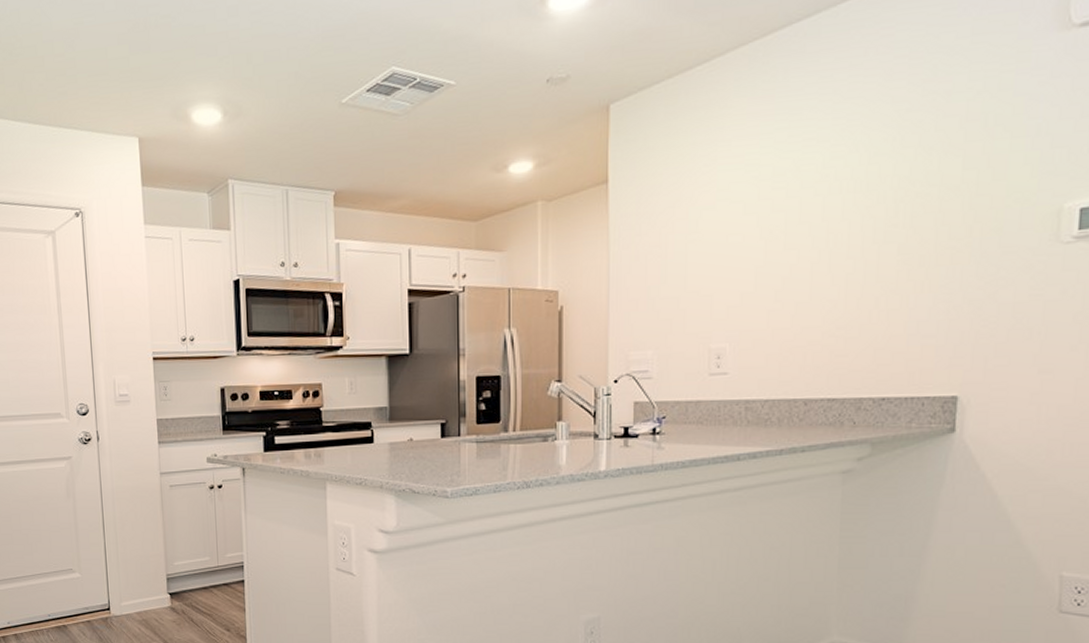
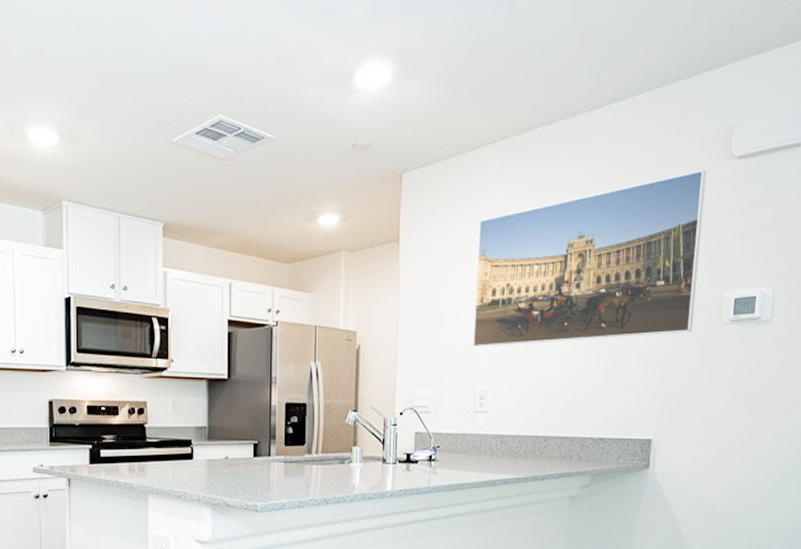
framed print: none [705,48,1032,298] -> present [472,170,707,347]

